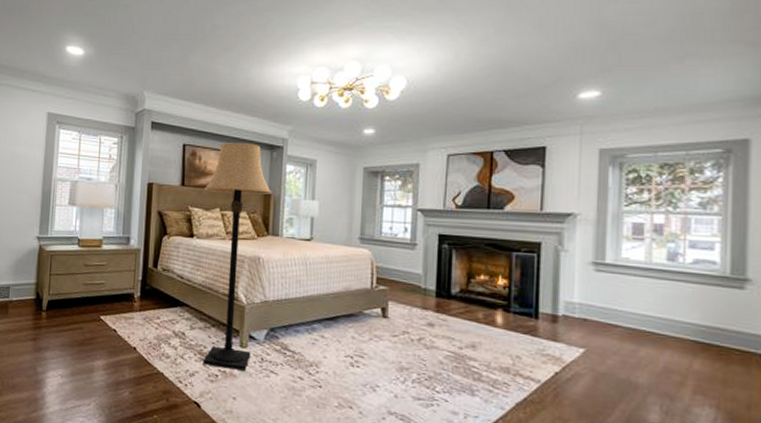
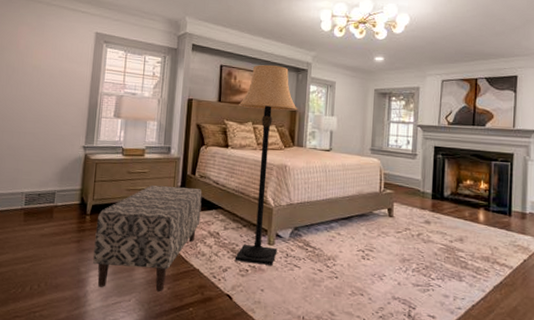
bench: none [50,279,165,396] -> present [93,185,202,291]

